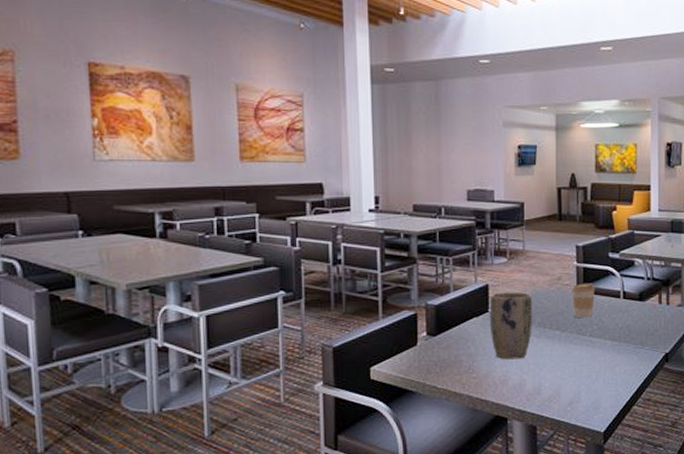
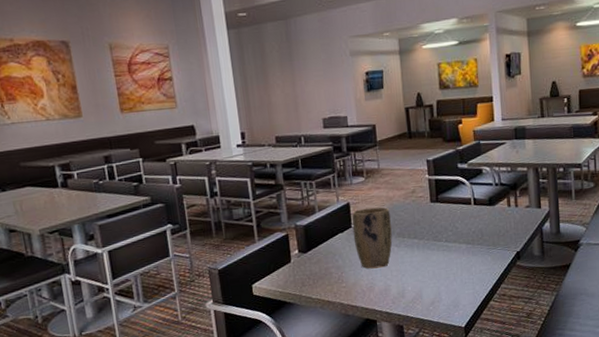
coffee cup: present [571,282,595,318] -> none [425,193,448,226]

